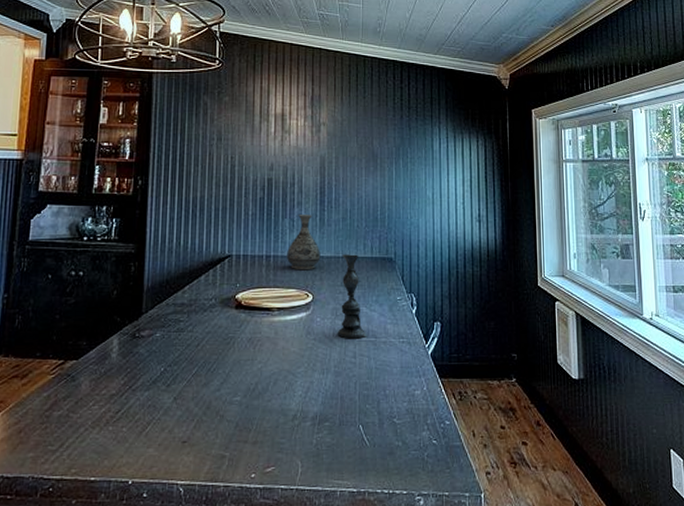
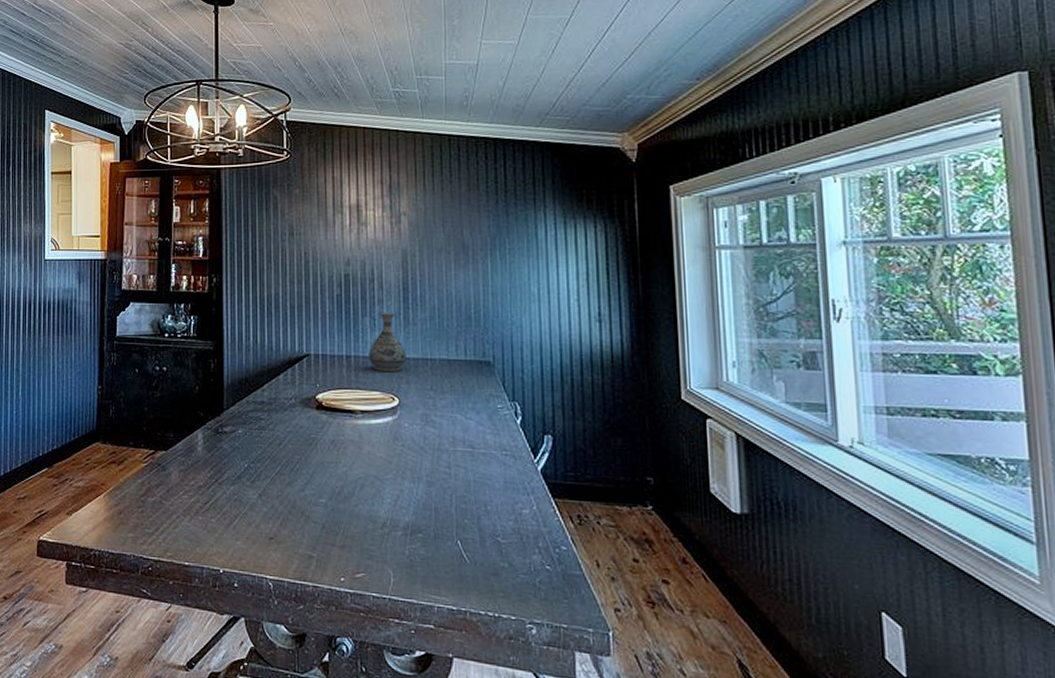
candlestick: present [337,254,368,339] -> none [428,356,464,448]

